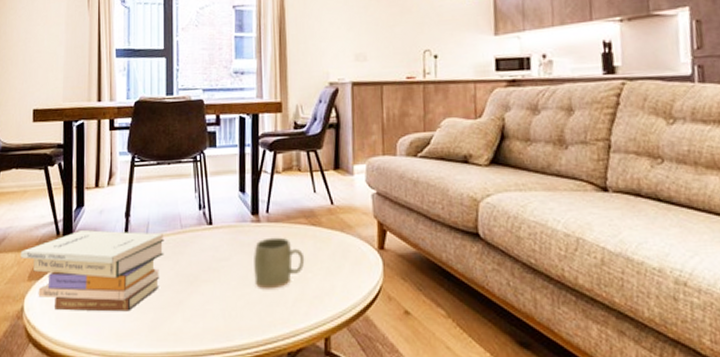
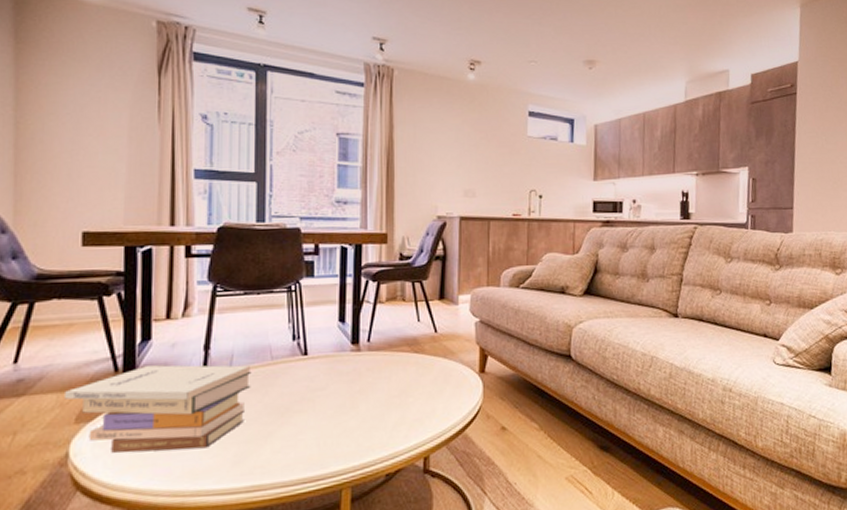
mug: present [254,237,305,289] -> none [353,365,406,416]

